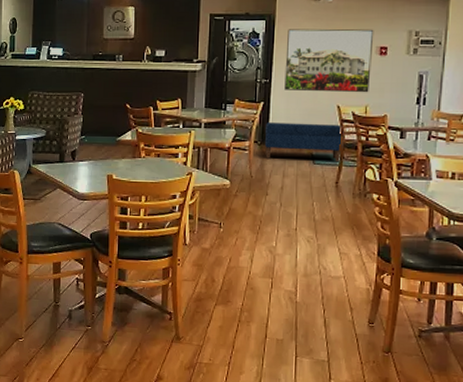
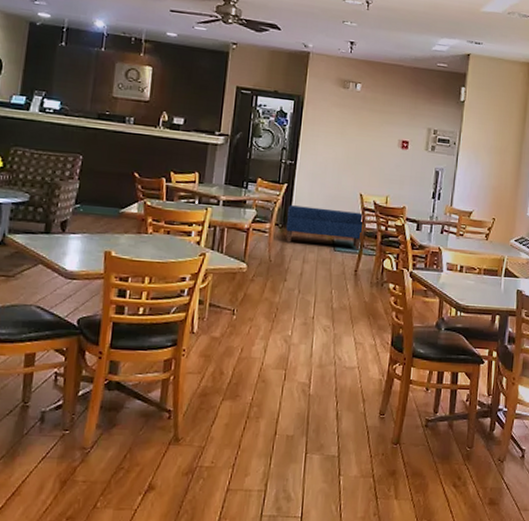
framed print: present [284,28,374,93] -> none [309,112,398,184]

